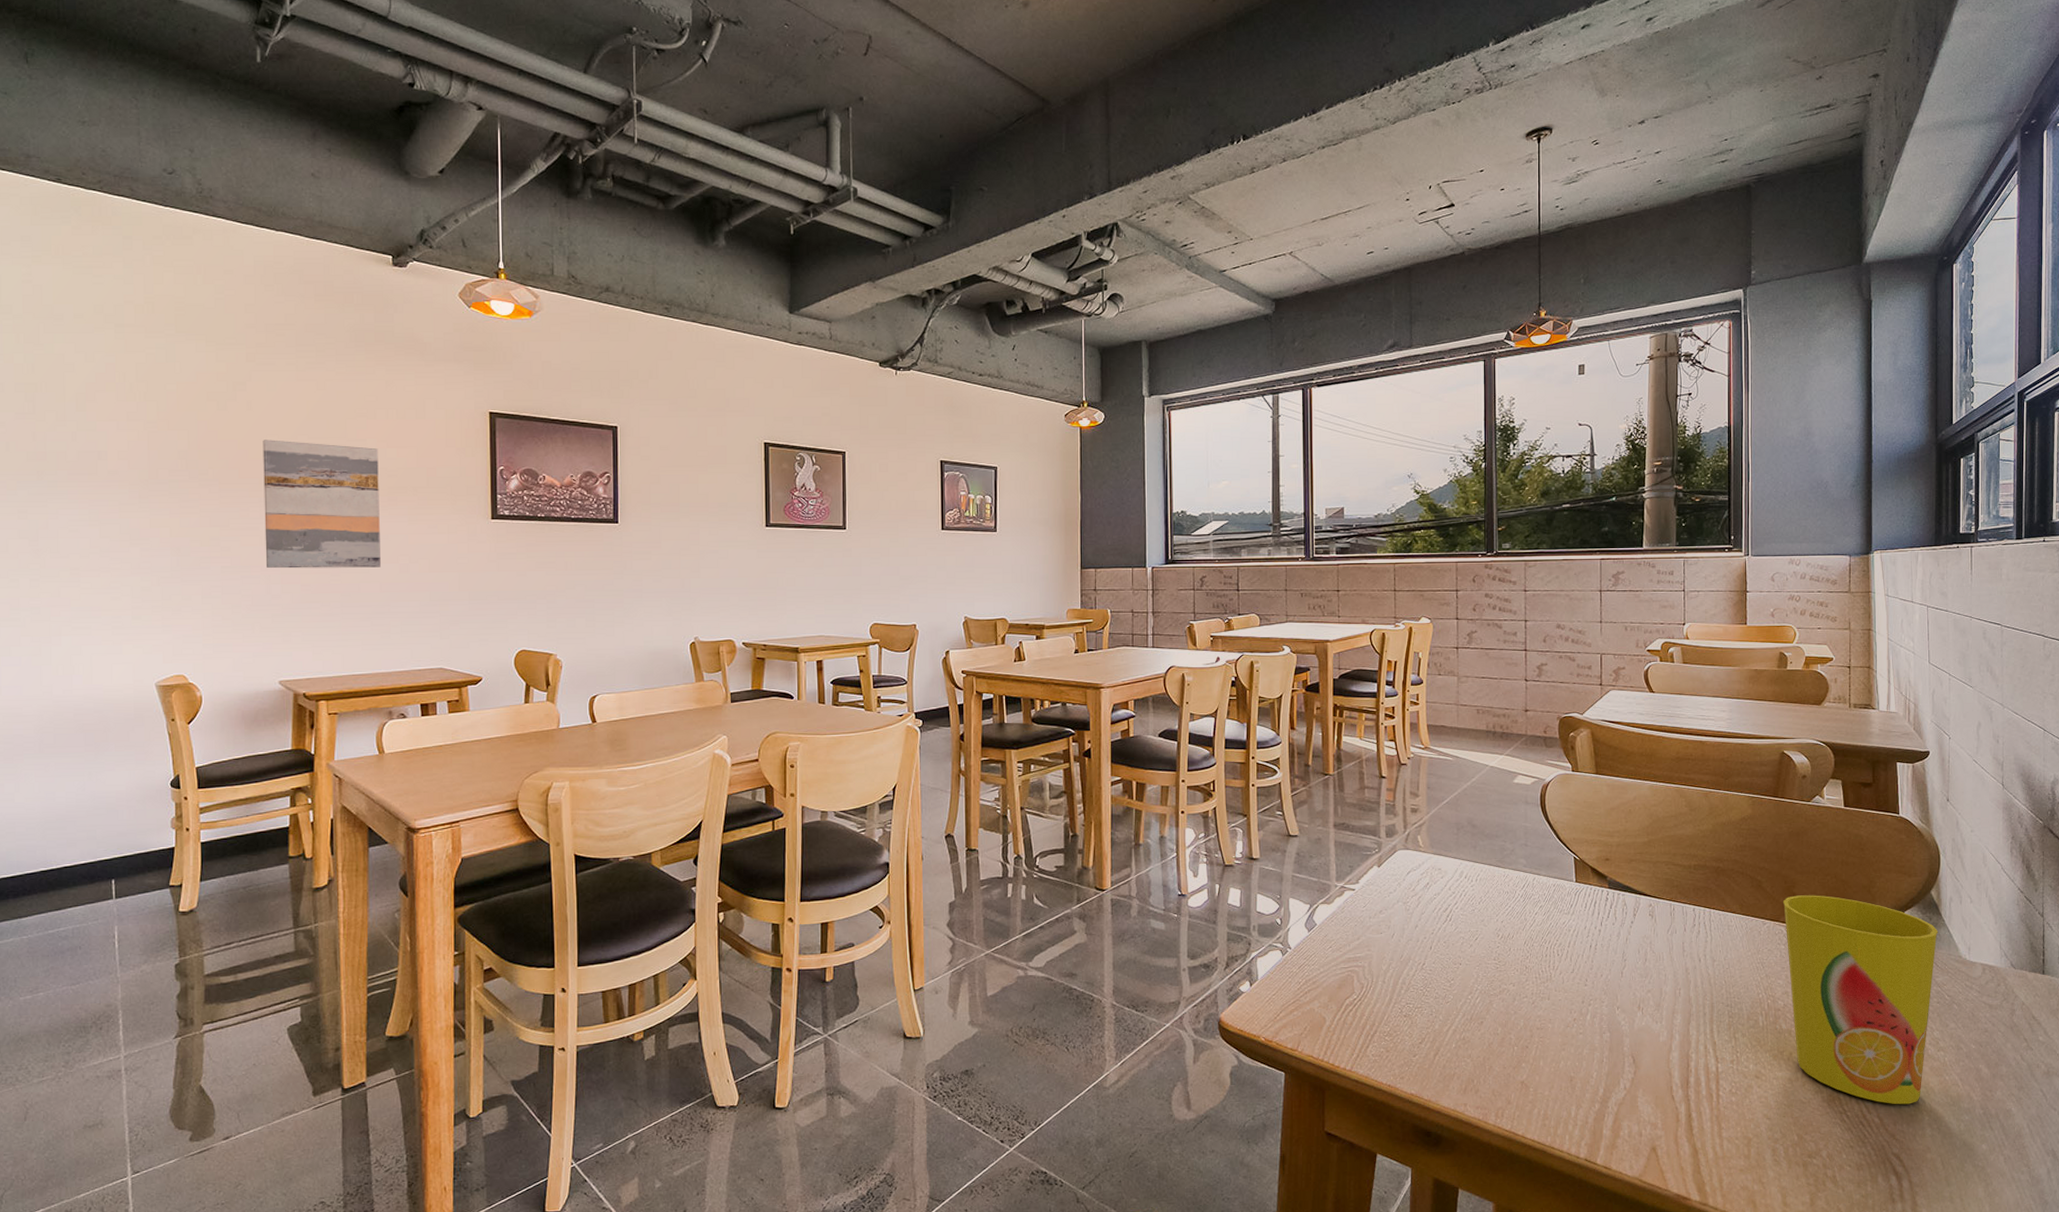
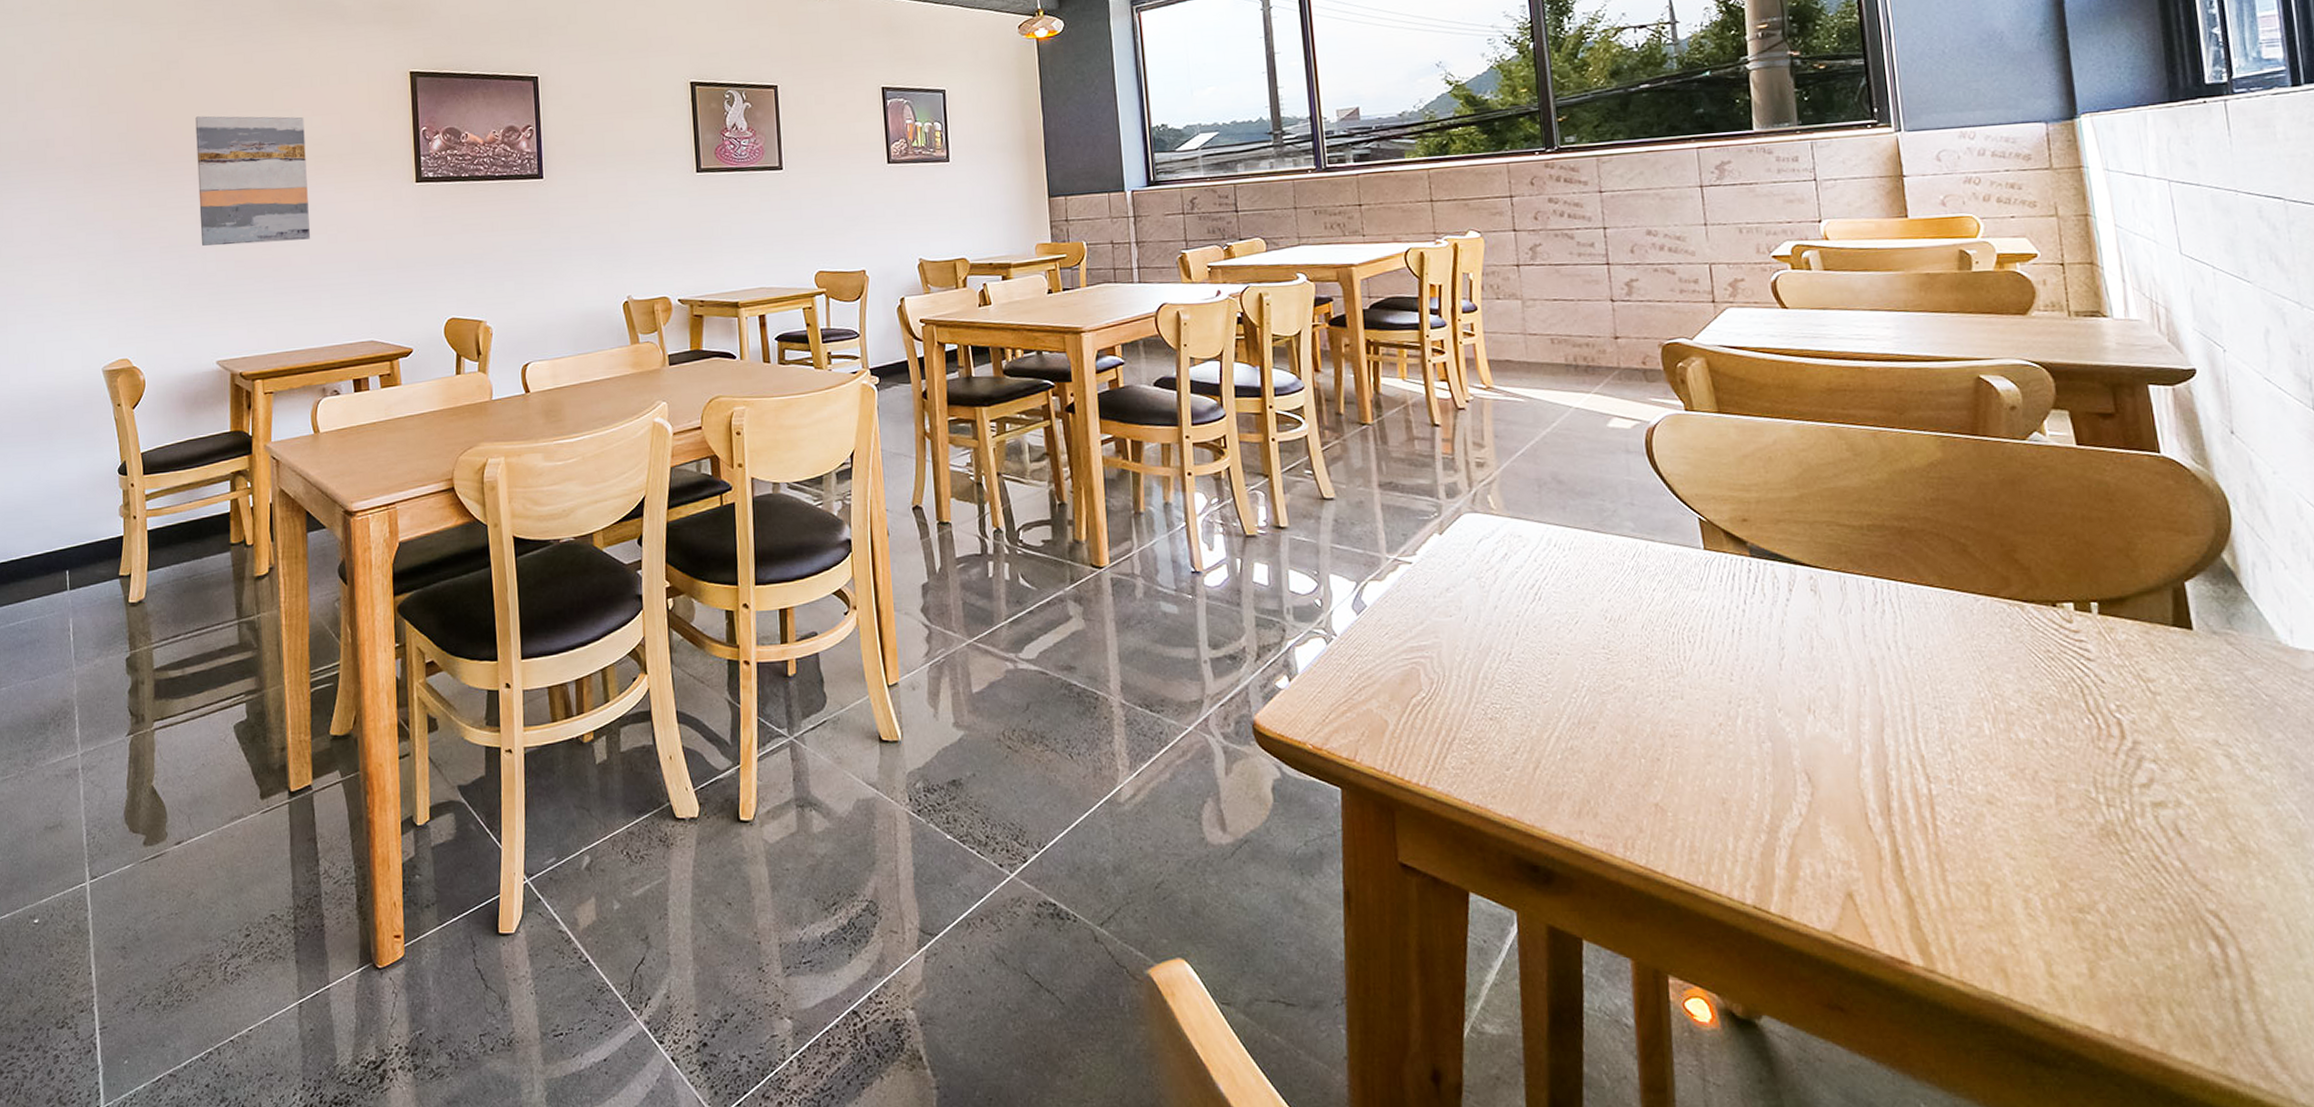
cup: present [1782,895,1939,1105] -> none [2000,561,2242,843]

